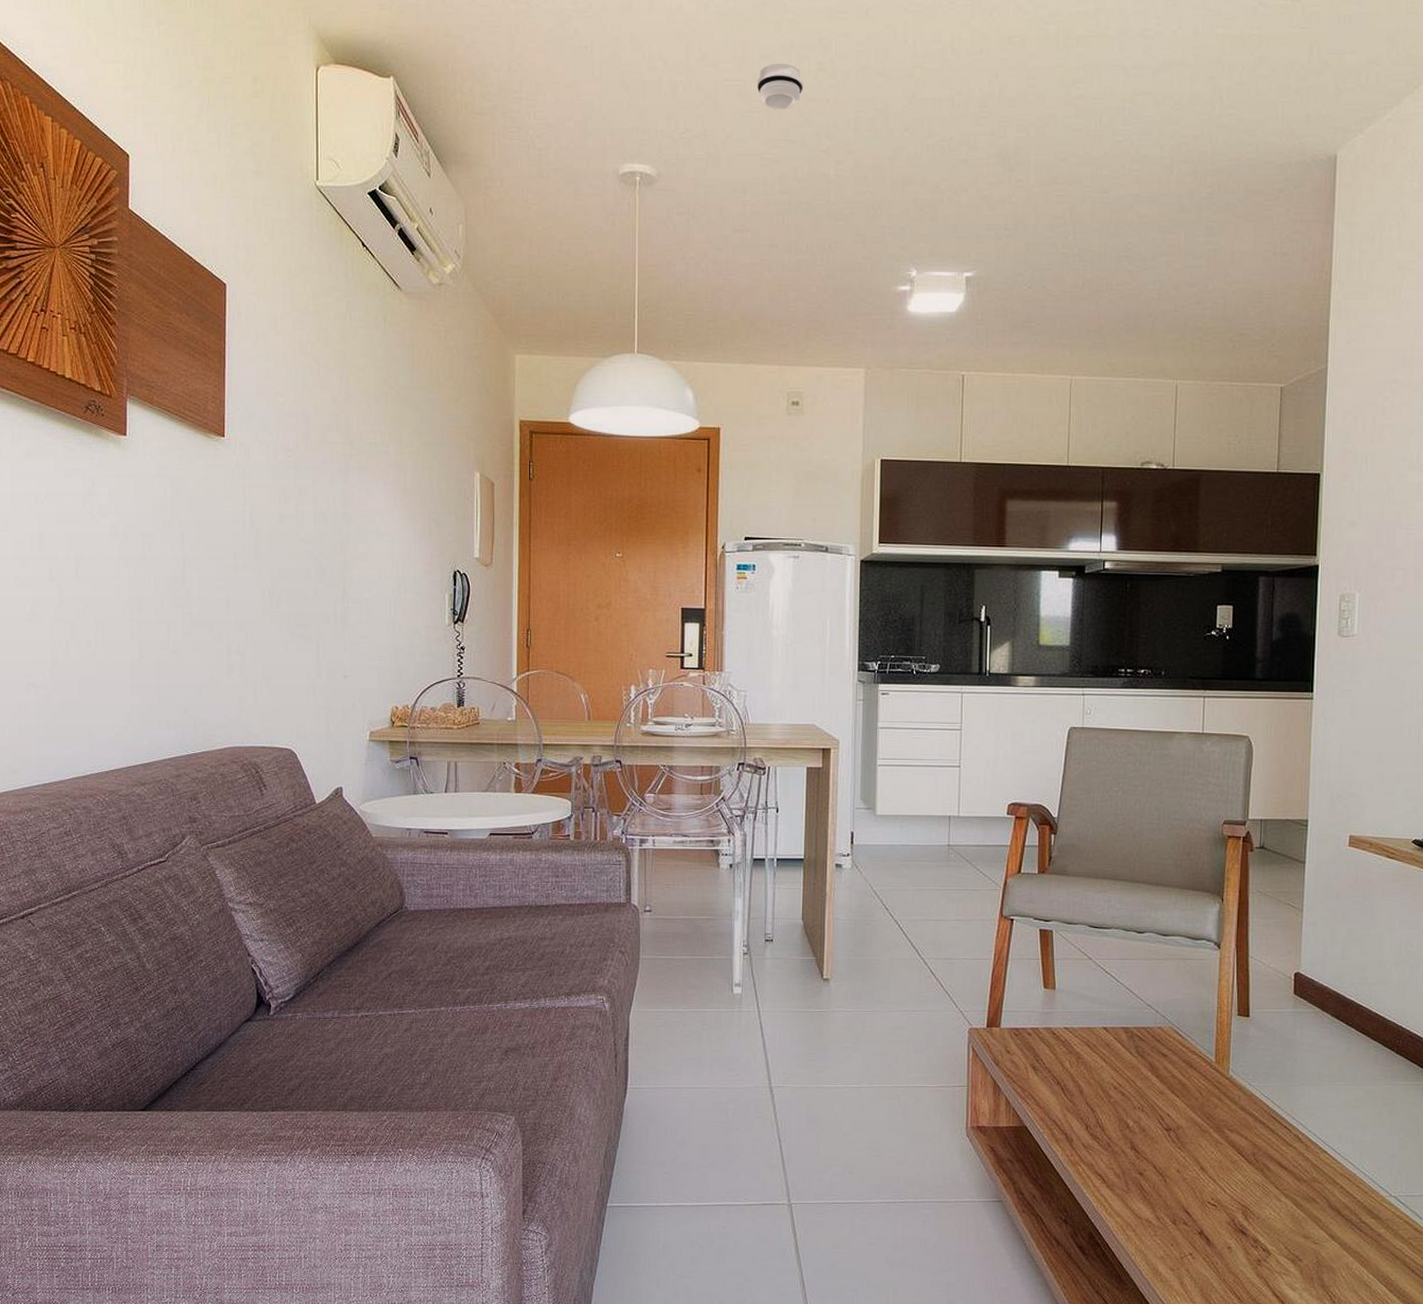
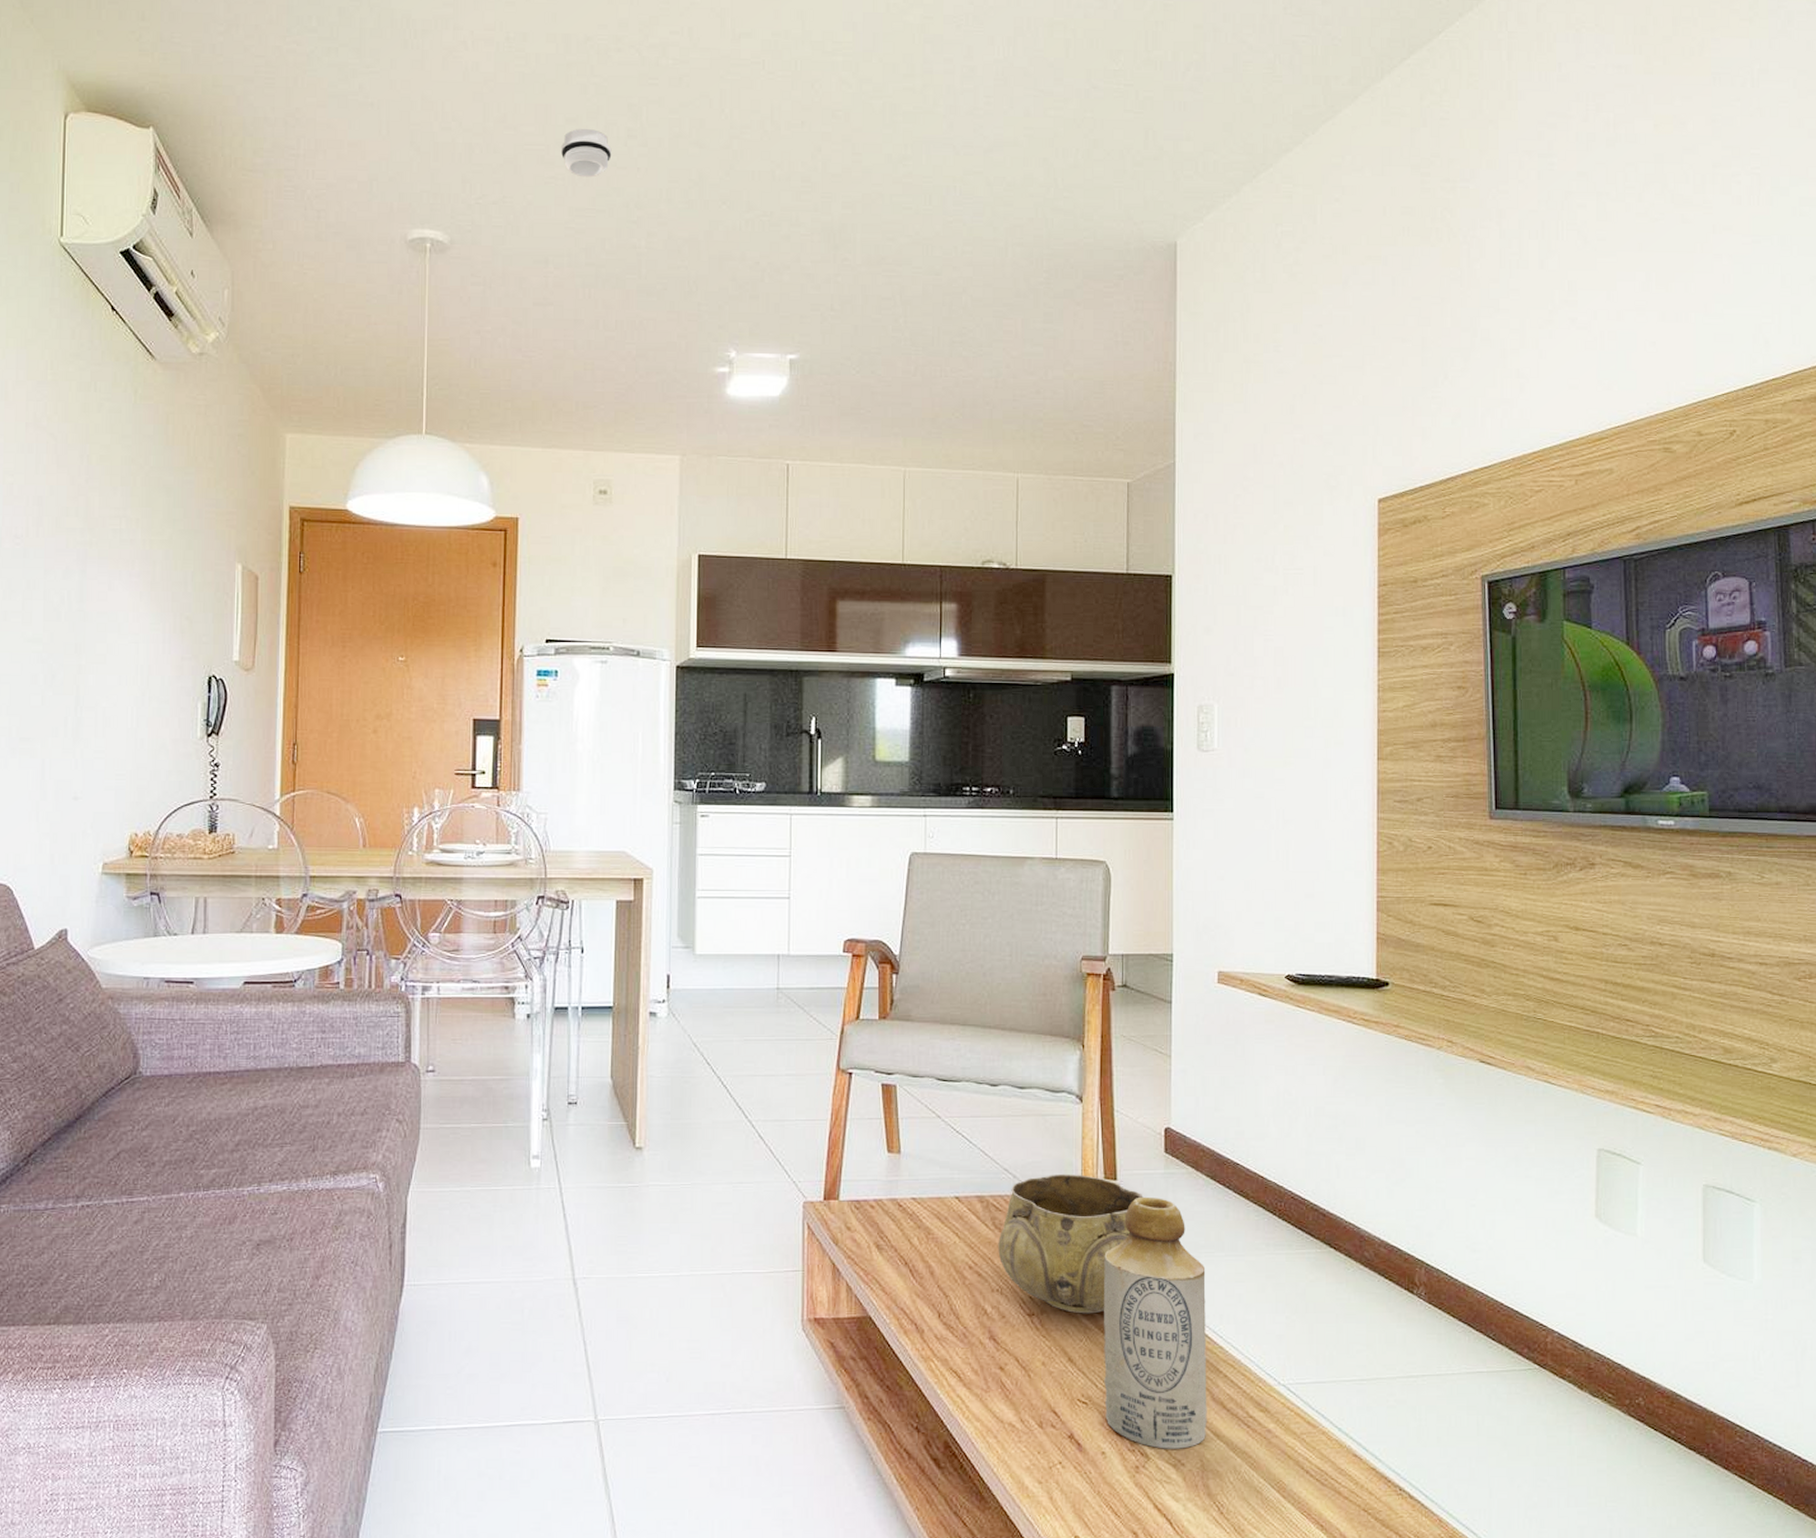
decorative bowl: none [1140,1010,1273,1131] -> present [998,1173,1144,1314]
bottle: none [1232,1032,1328,1247] -> present [1104,1196,1207,1449]

